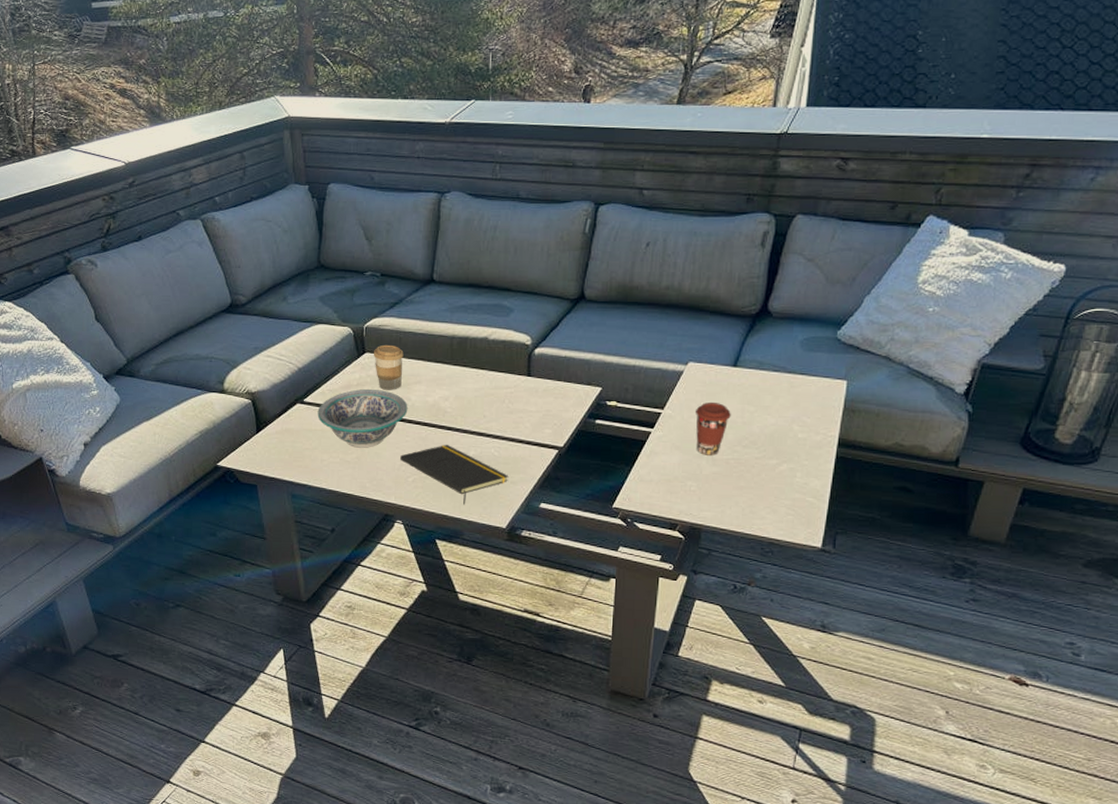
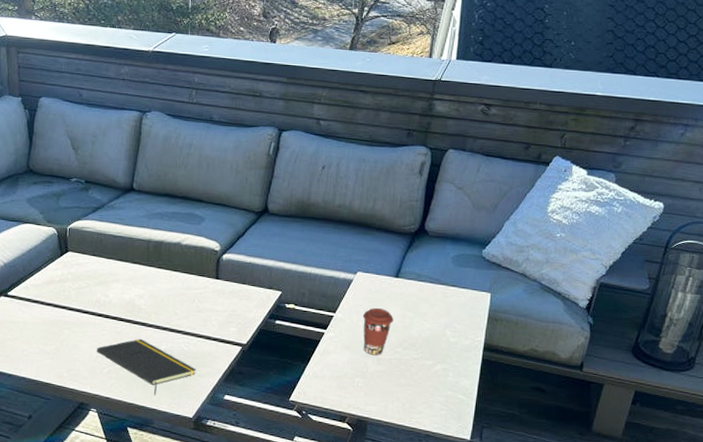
bowl: present [317,389,408,448] -> none [20,285,106,340]
coffee cup: present [373,344,404,390] -> none [75,245,104,287]

